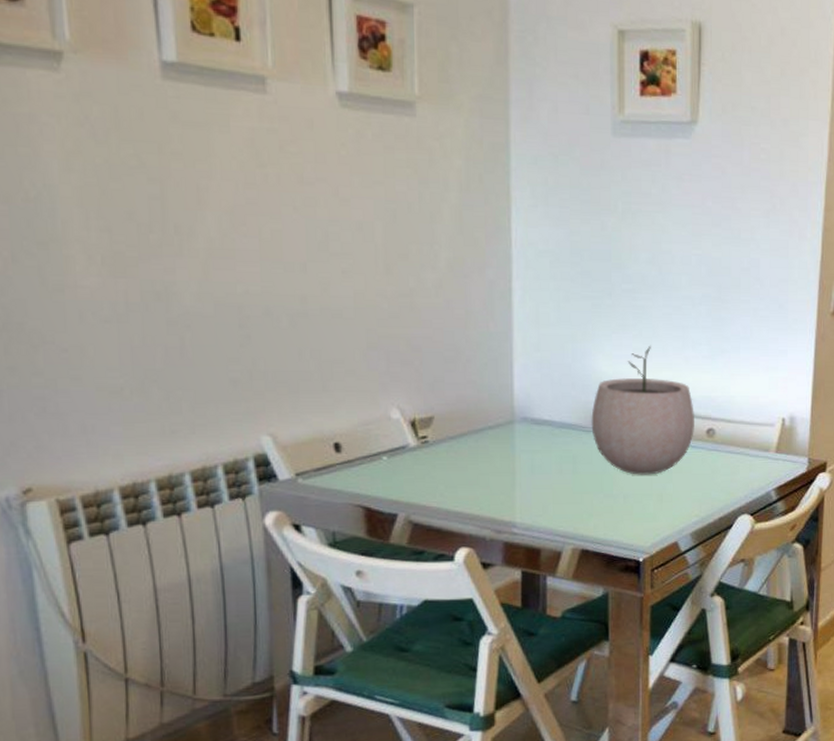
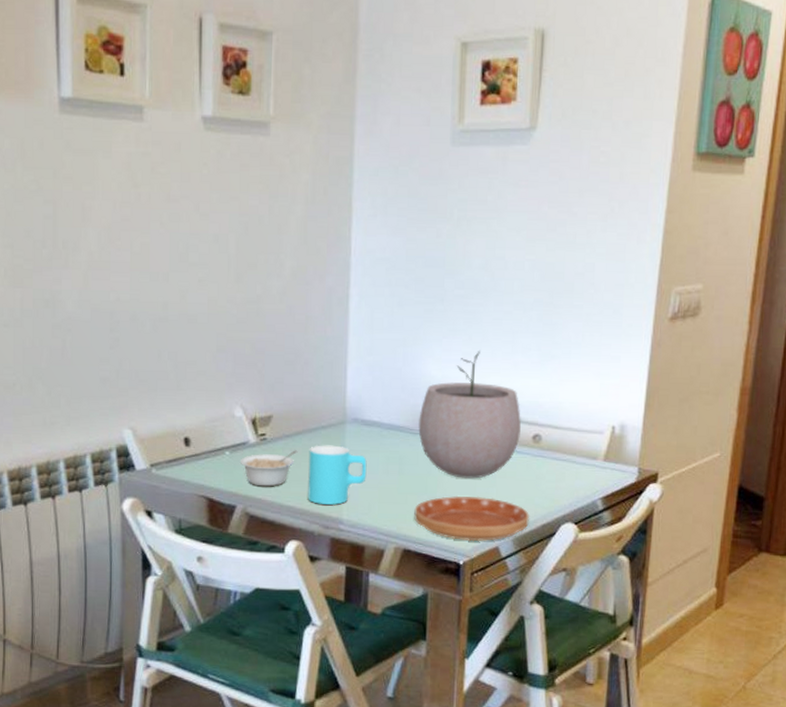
legume: none [399,452,464,492] -> present [239,450,298,487]
cup: none [476,446,539,508] -> present [308,445,367,505]
saucer: none [591,492,708,538] -> present [414,495,530,542]

